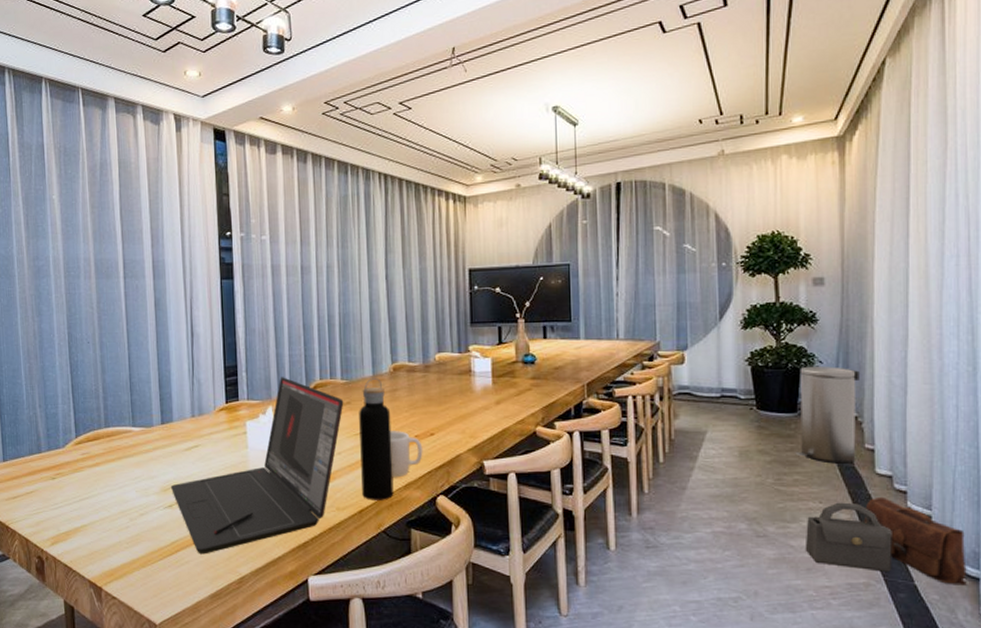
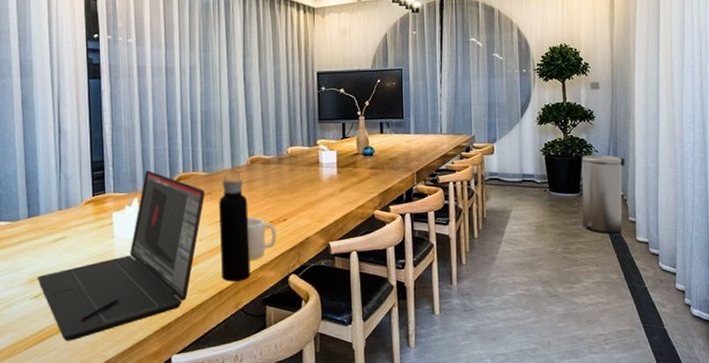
handbag: present [805,502,893,572] -> none [585,265,649,320]
briefcase: present [863,496,969,586] -> none [628,259,702,327]

